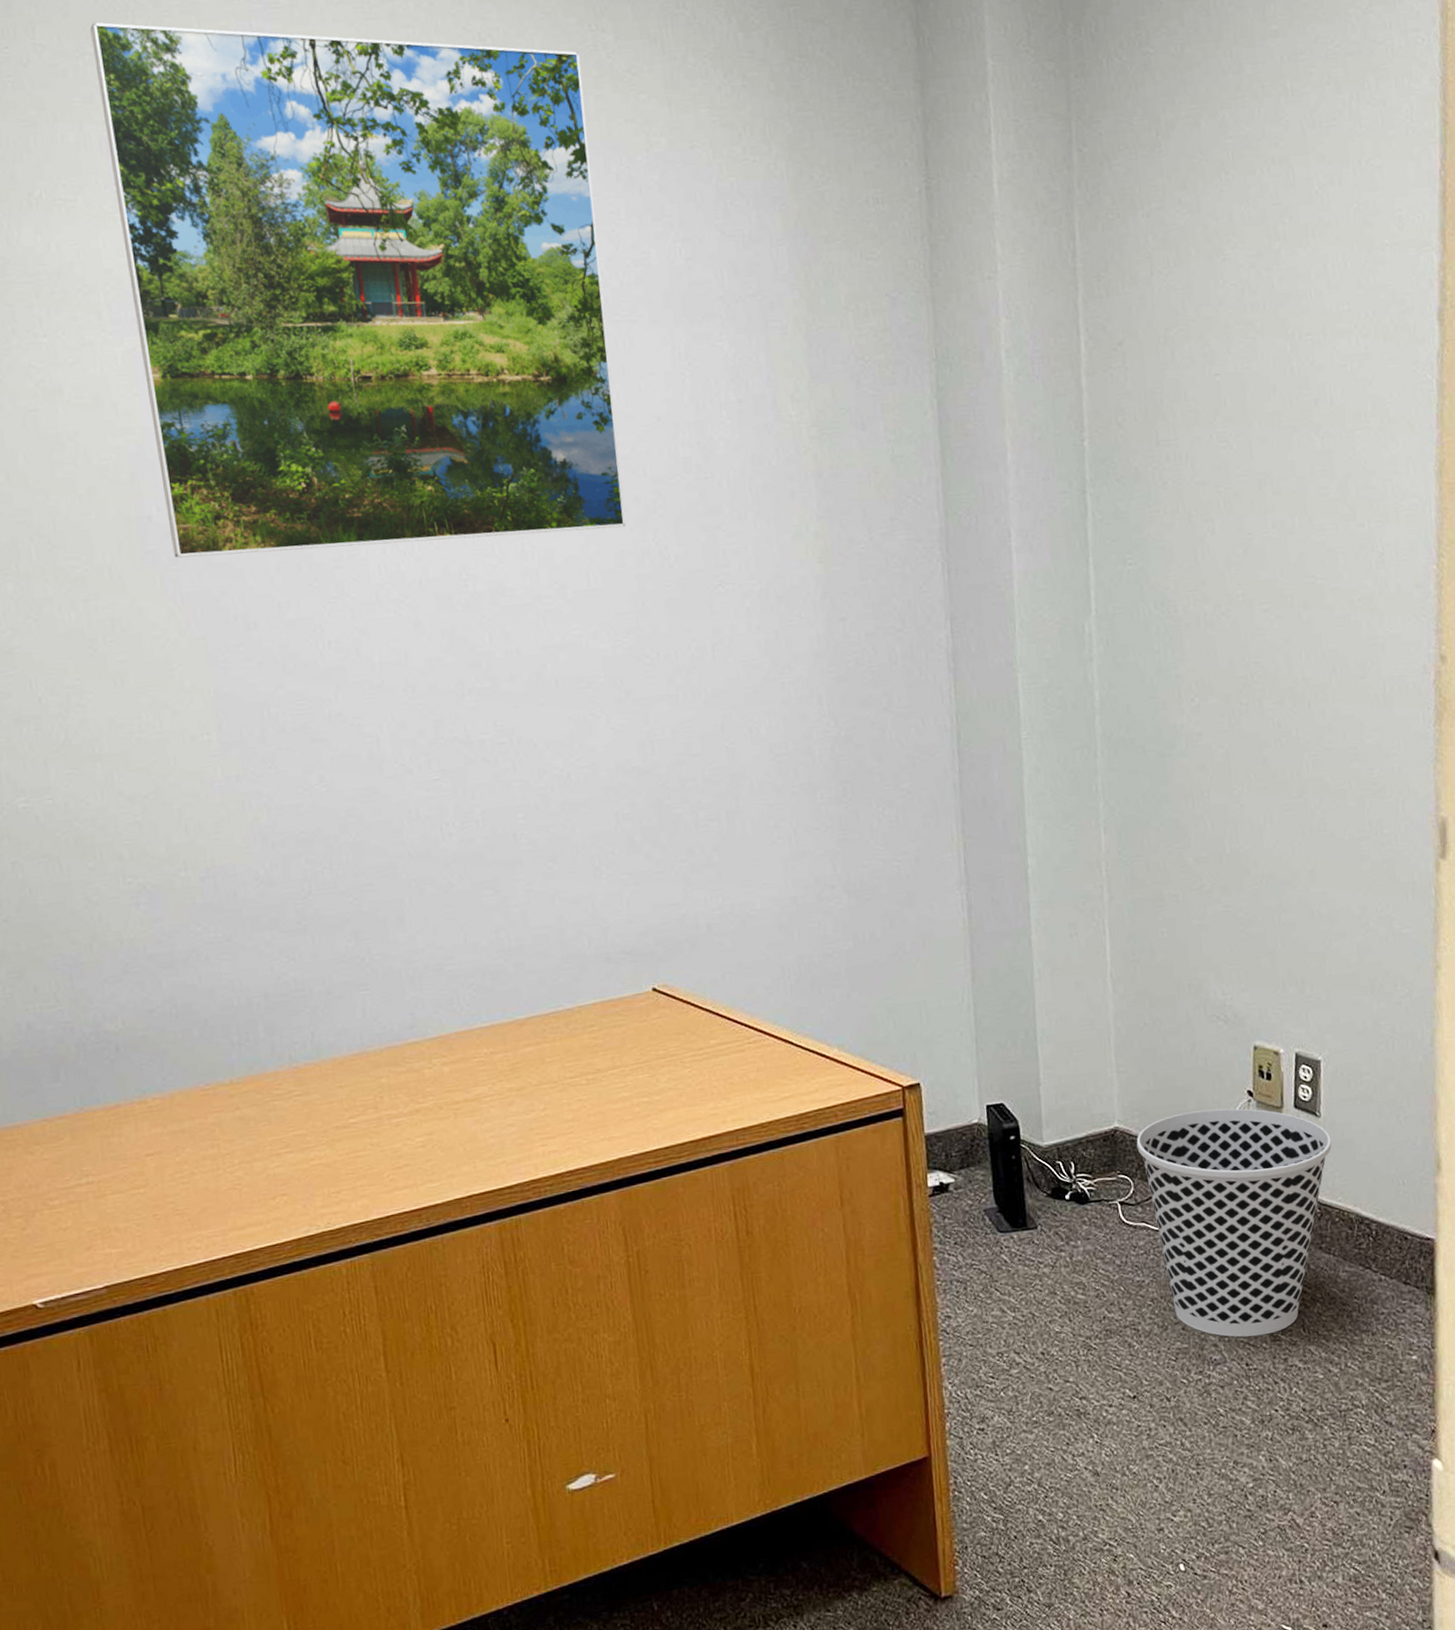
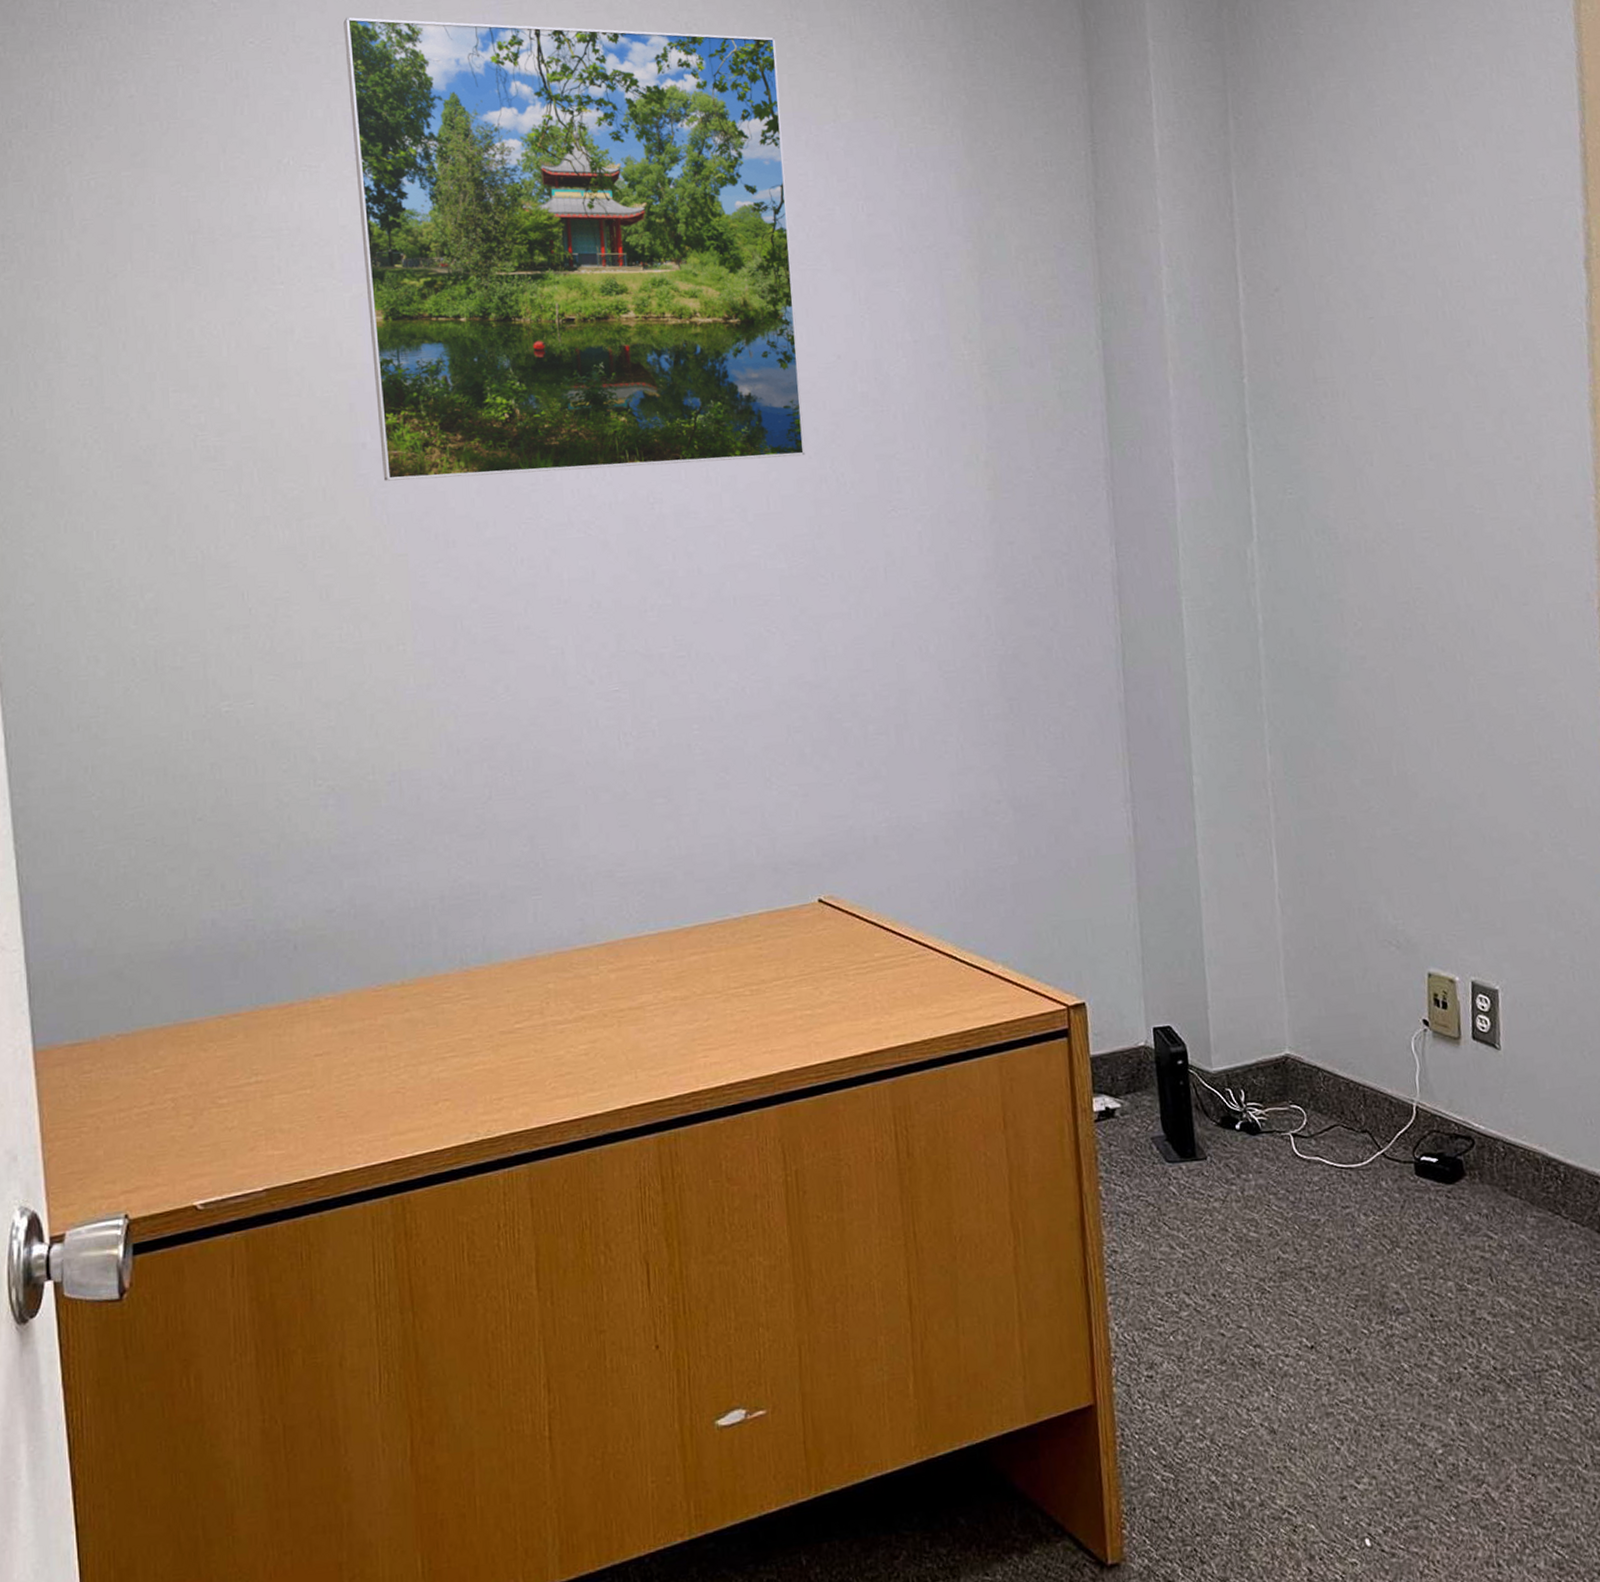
wastebasket: present [1136,1108,1332,1338] -> none [1308,1037,1514,1286]

